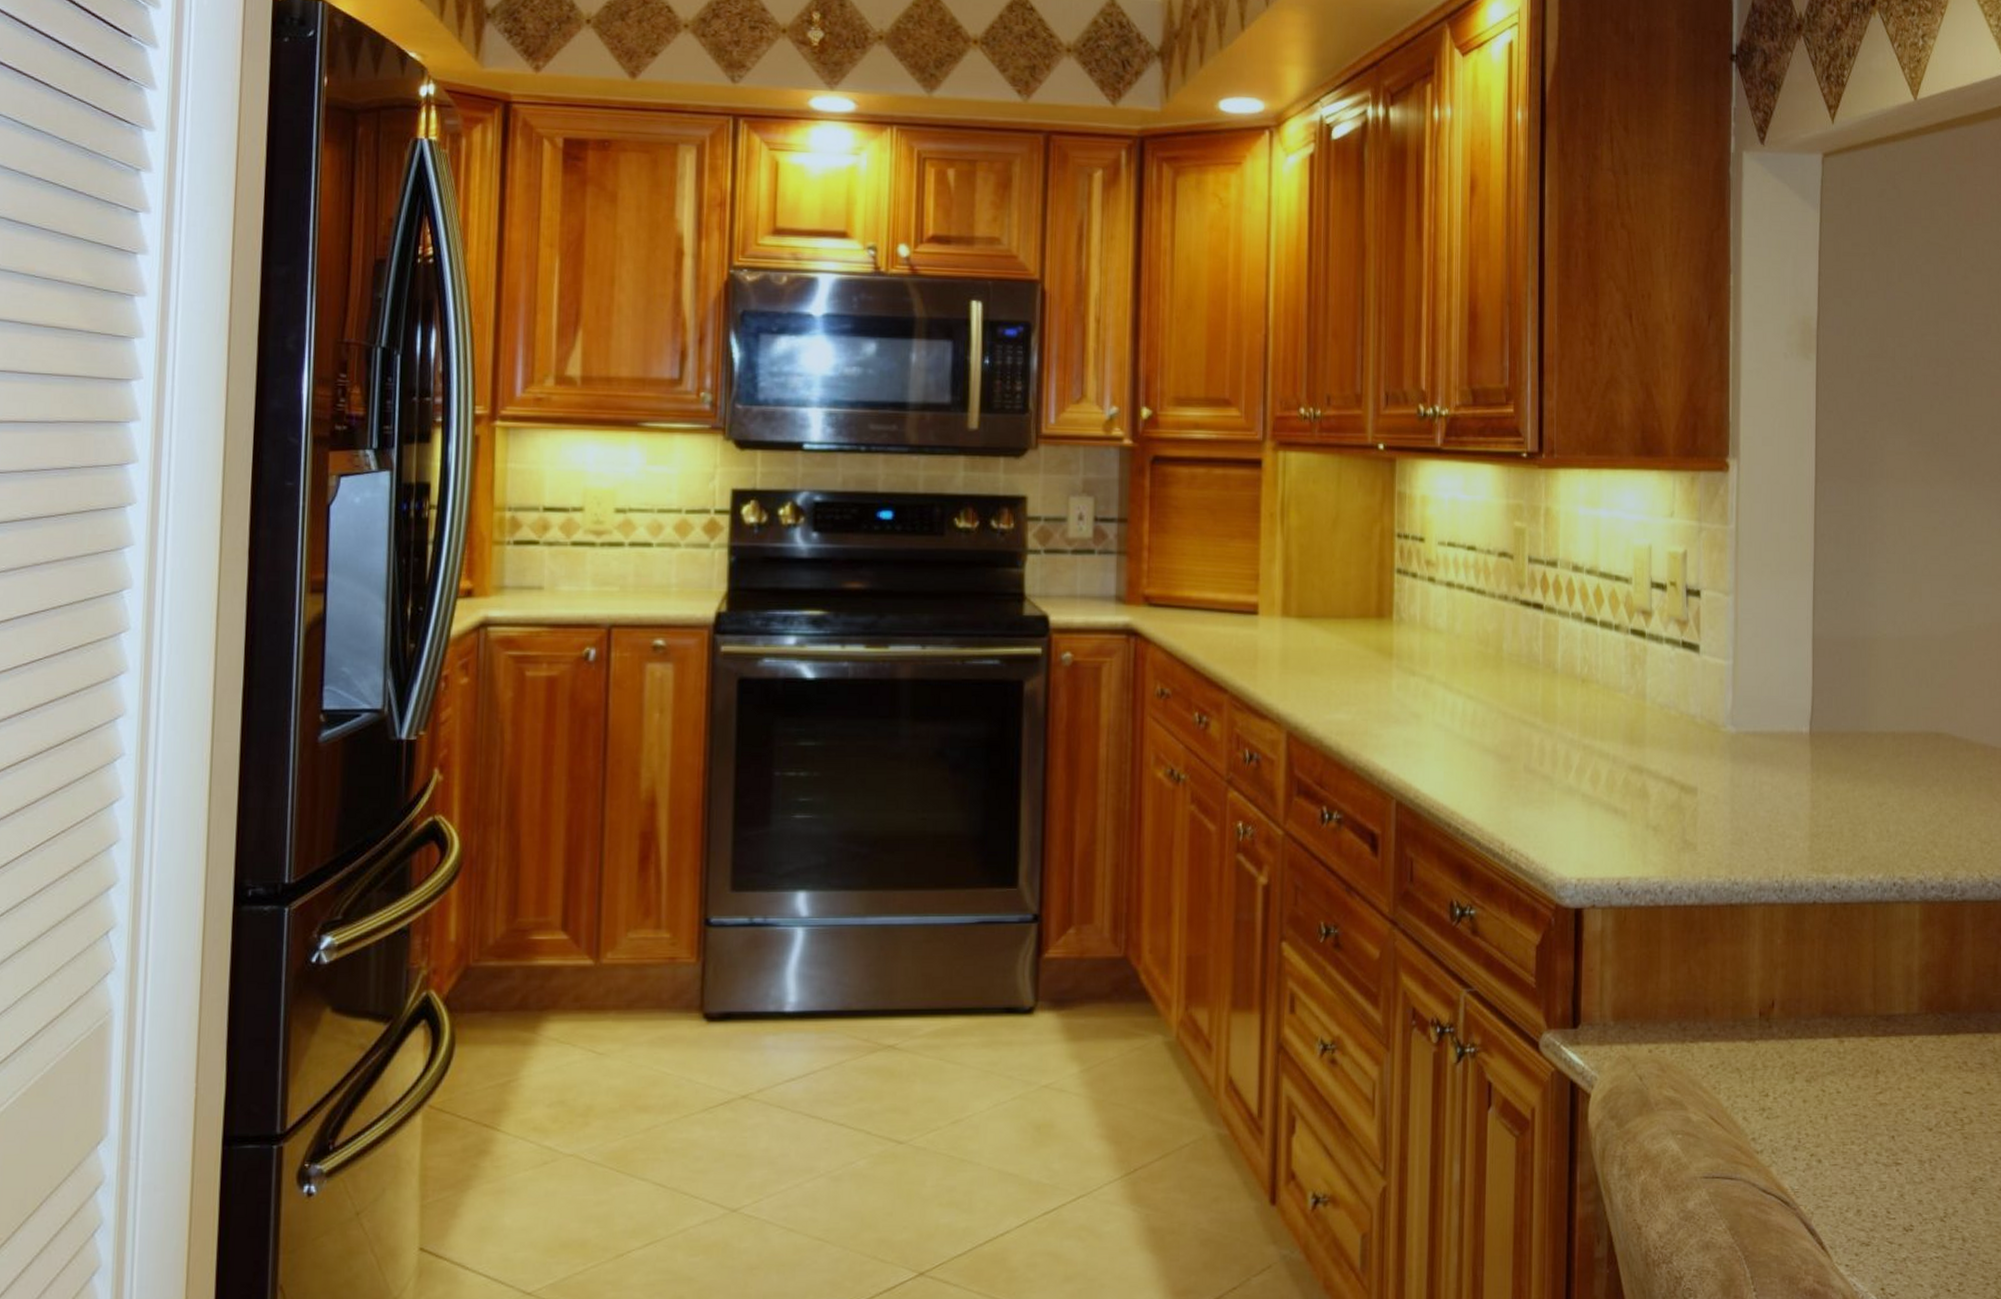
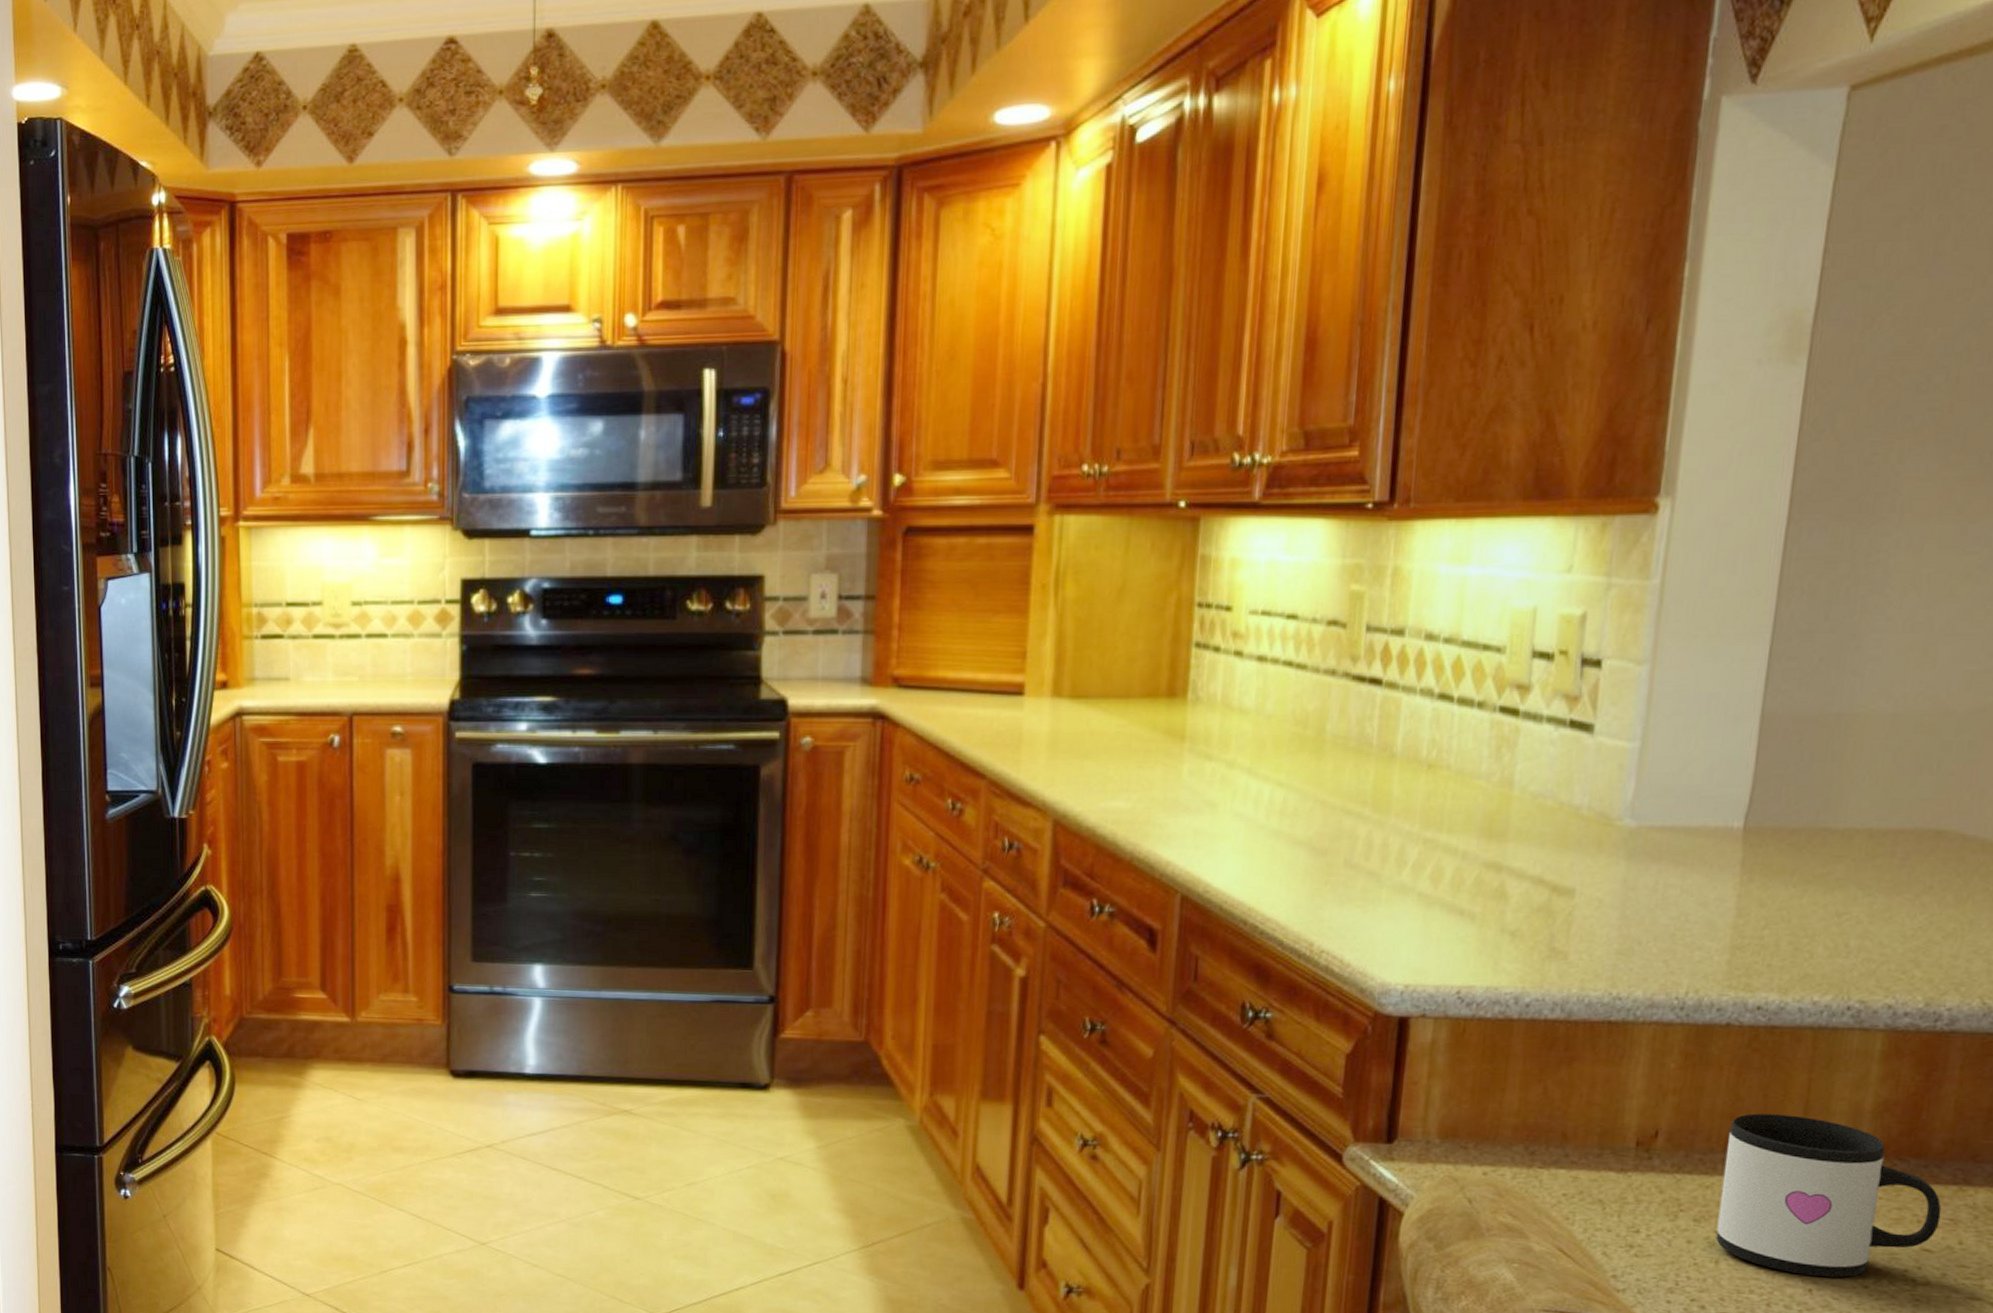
mug: none [1823,980,1973,1124] -> present [1715,1113,1942,1278]

